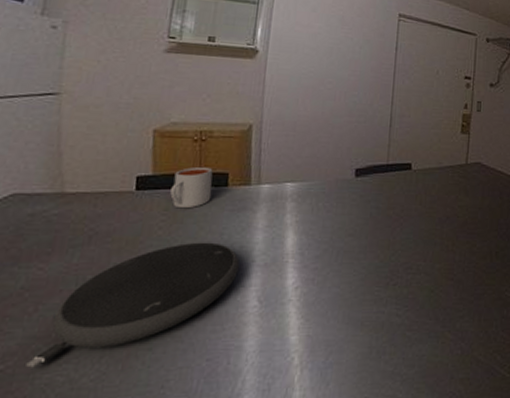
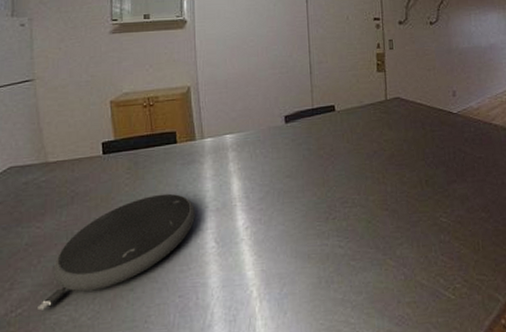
mug: present [170,166,213,209] -> none [131,128,164,167]

